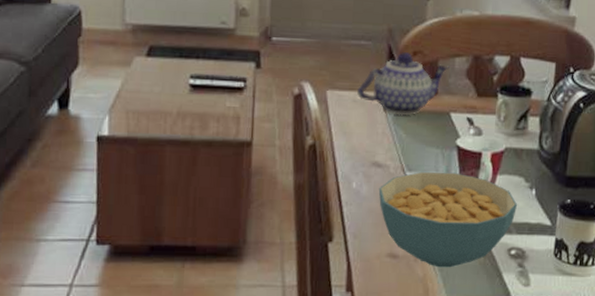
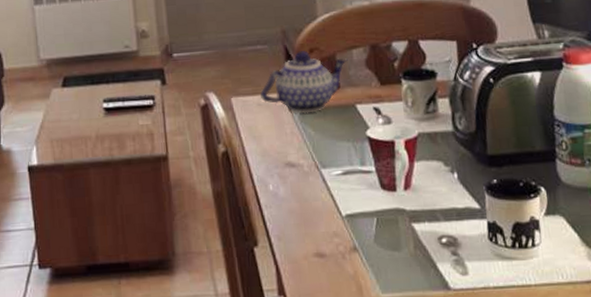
cereal bowl: present [378,171,517,268] -> none [295,164,441,263]

